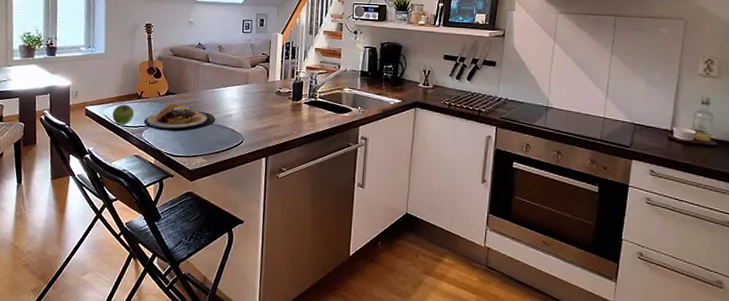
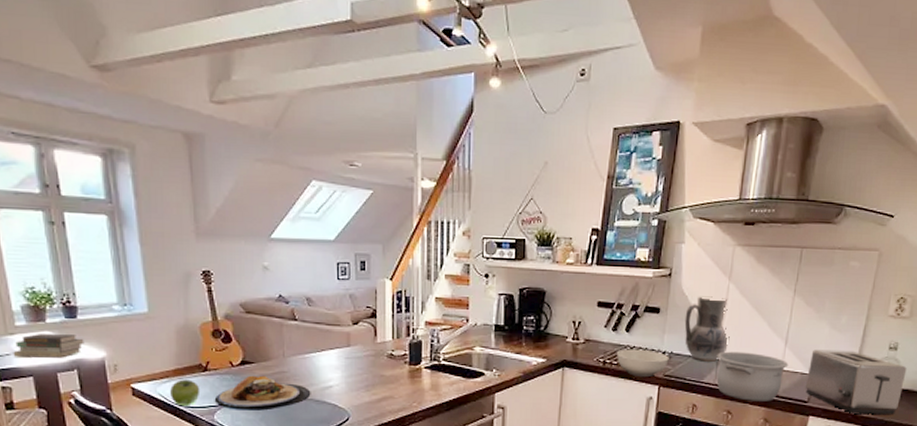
books: none [8,66,58,85] -> present [13,334,84,358]
bowl: none [459,94,505,119] -> present [616,349,669,378]
ceramic jug: none [517,53,557,109] -> present [684,296,730,363]
cooking pot: none [546,100,610,145] -> present [716,351,789,401]
toaster: none [627,101,720,163] -> present [806,349,907,415]

